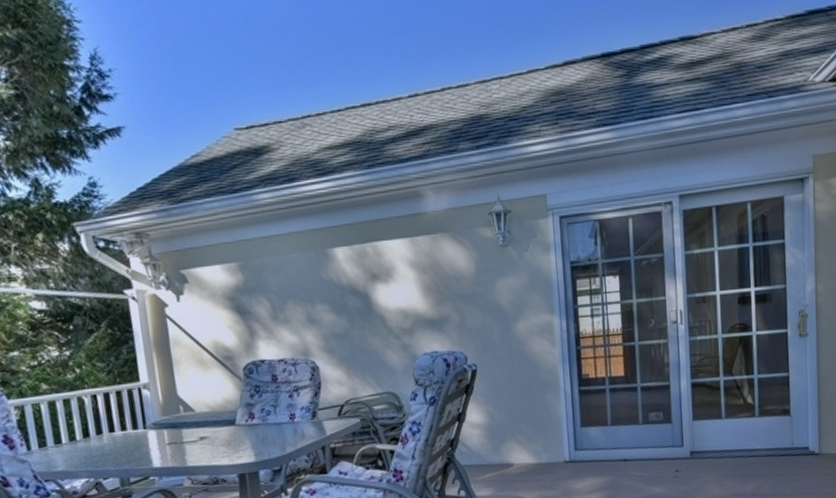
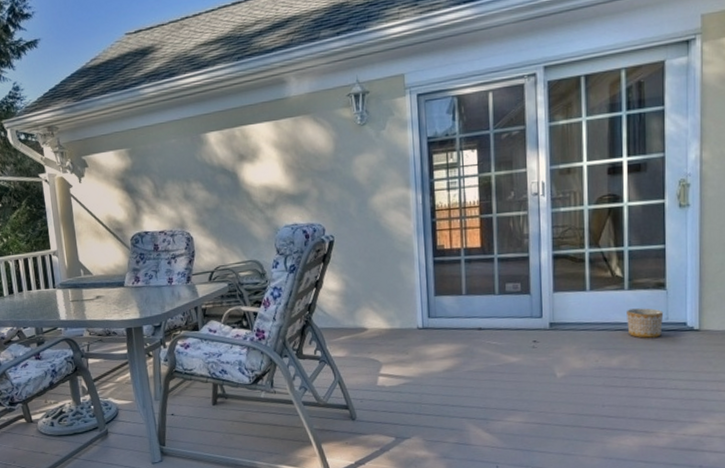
planter: none [758,434,790,464] -> present [627,308,664,338]

